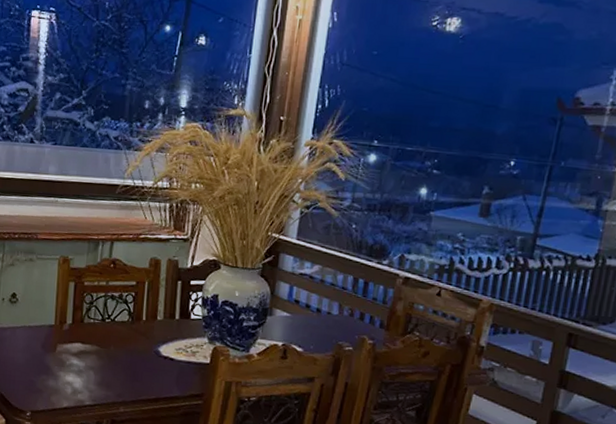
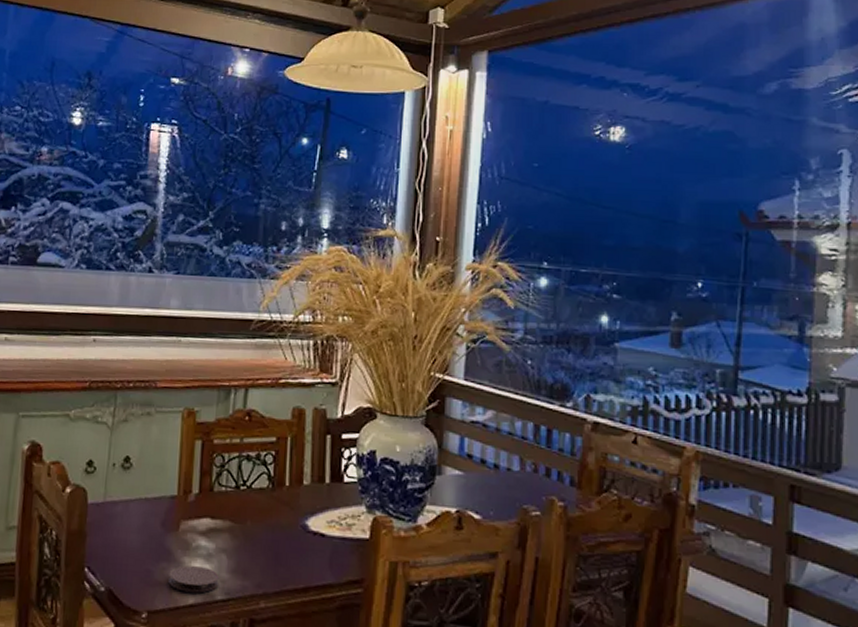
coaster: none [47,378,88,399] -> present [168,565,220,593]

